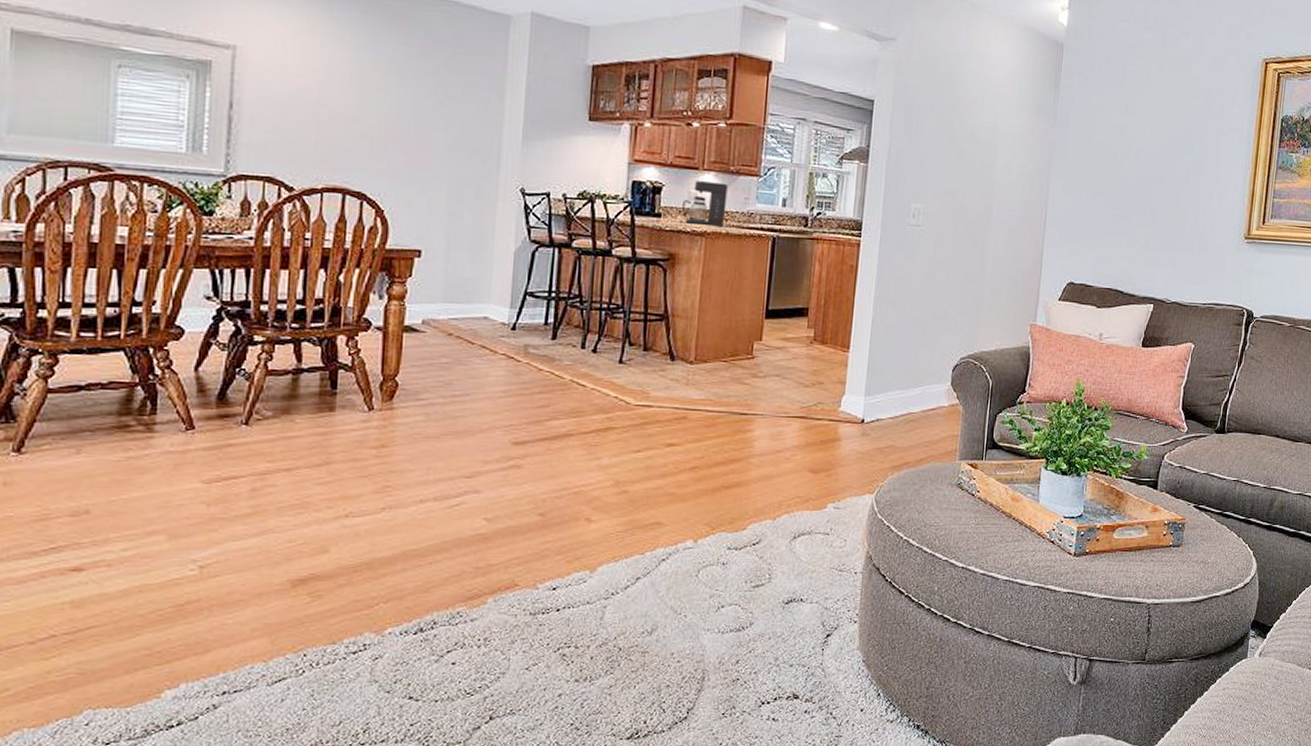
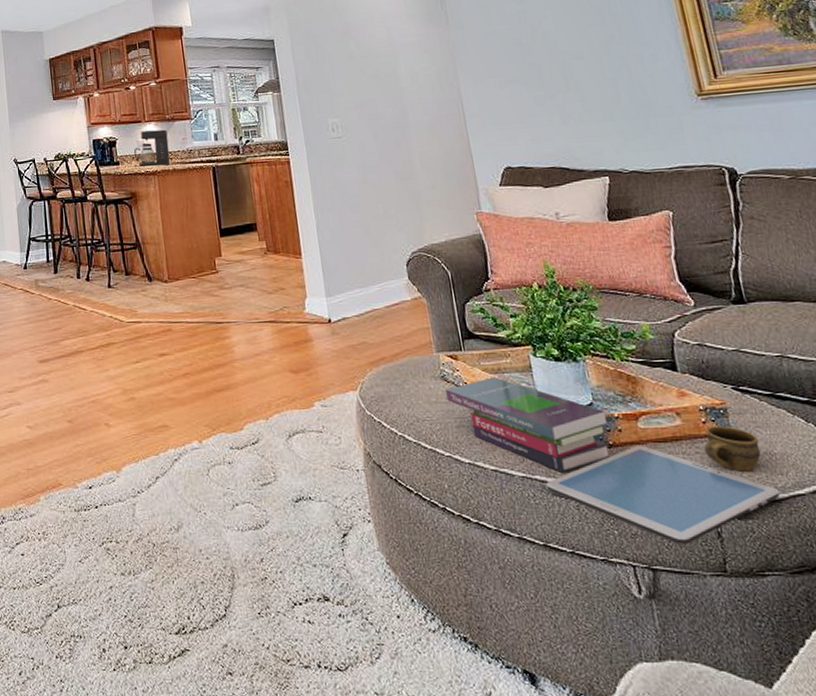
books: none [957,487,1091,576] -> present [445,377,611,472]
tablet: none [1023,553,1202,640] -> present [545,445,780,546]
cup: none [1158,538,1200,577] -> present [704,426,761,472]

